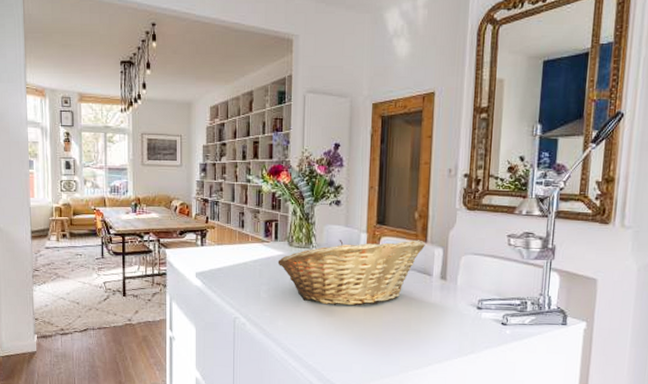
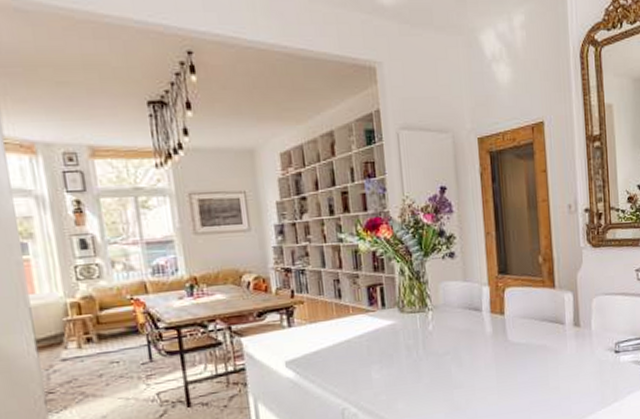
fruit basket: present [277,240,425,306] -> none [388,286,554,375]

